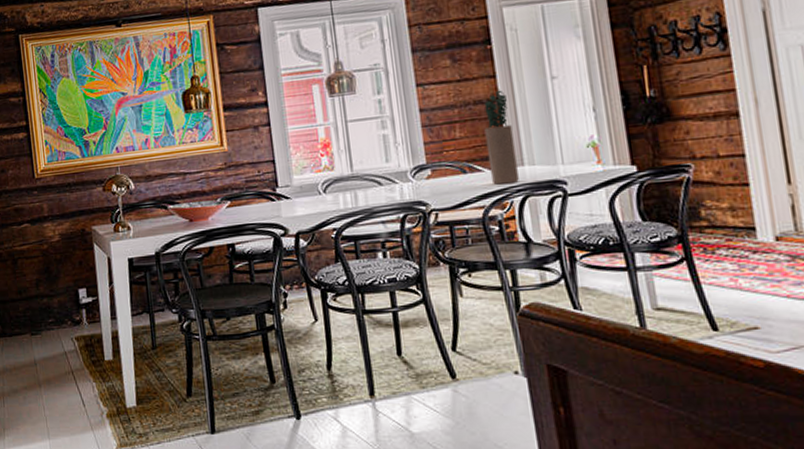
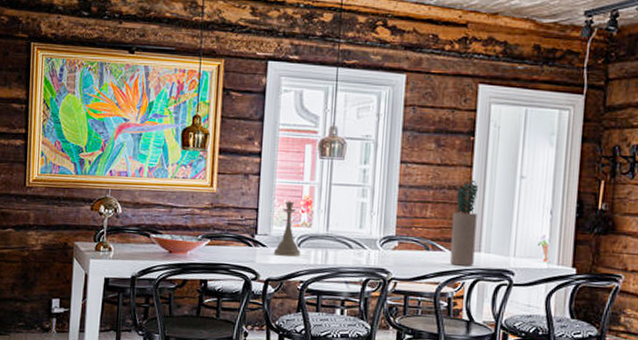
chess piece: none [299,146,329,207] -> present [274,201,301,257]

